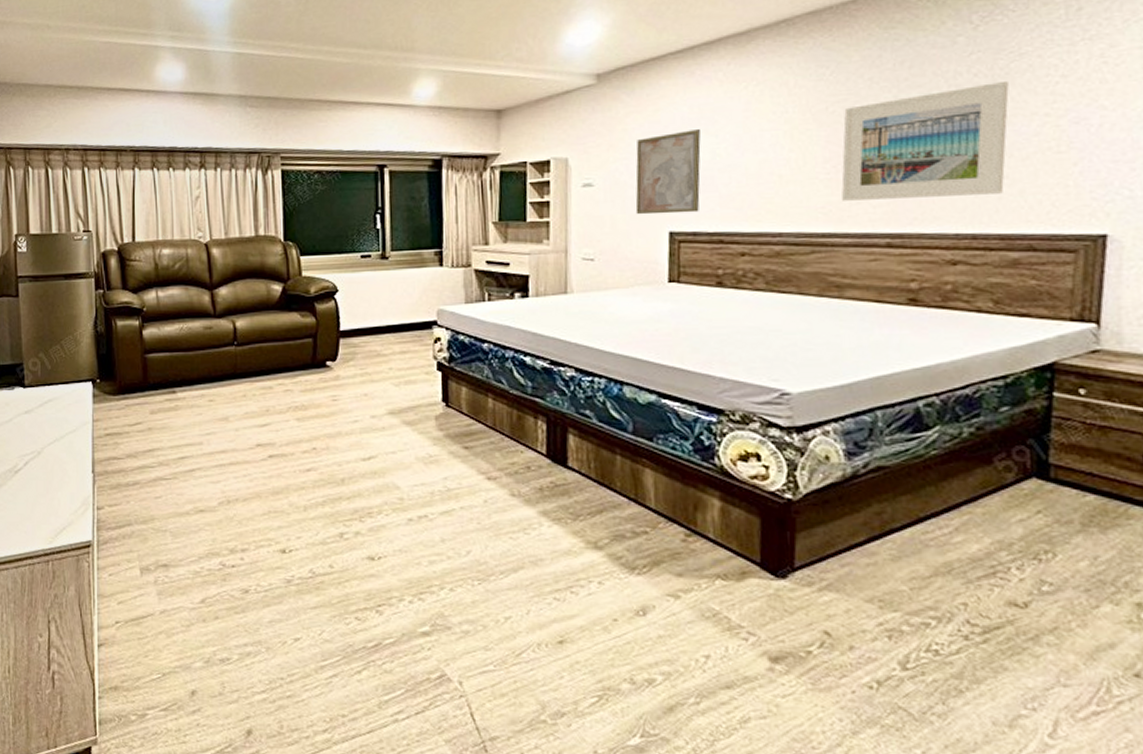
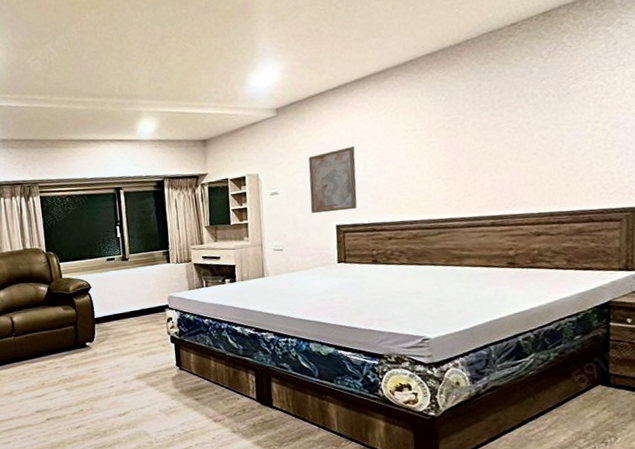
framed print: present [841,82,1009,201] -> none [456,99,570,194]

